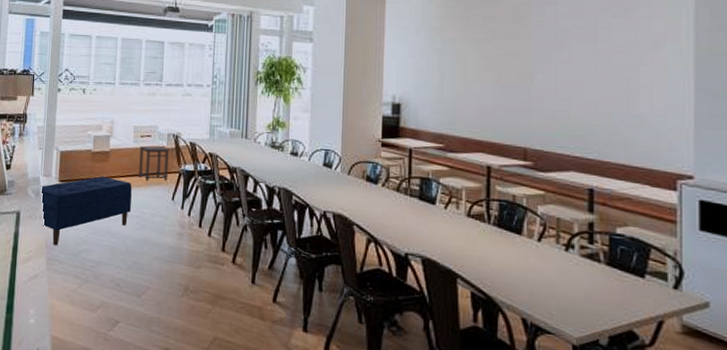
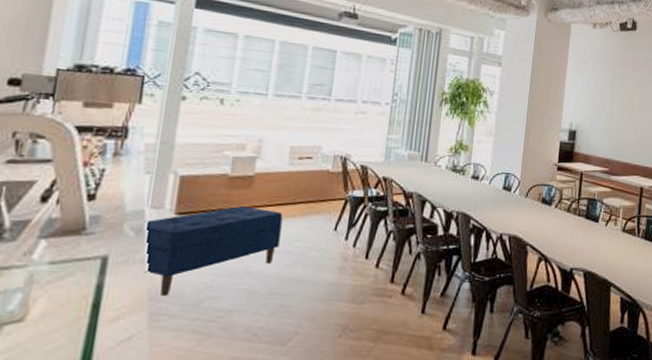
side table: present [138,145,169,181] -> none [292,169,334,210]

